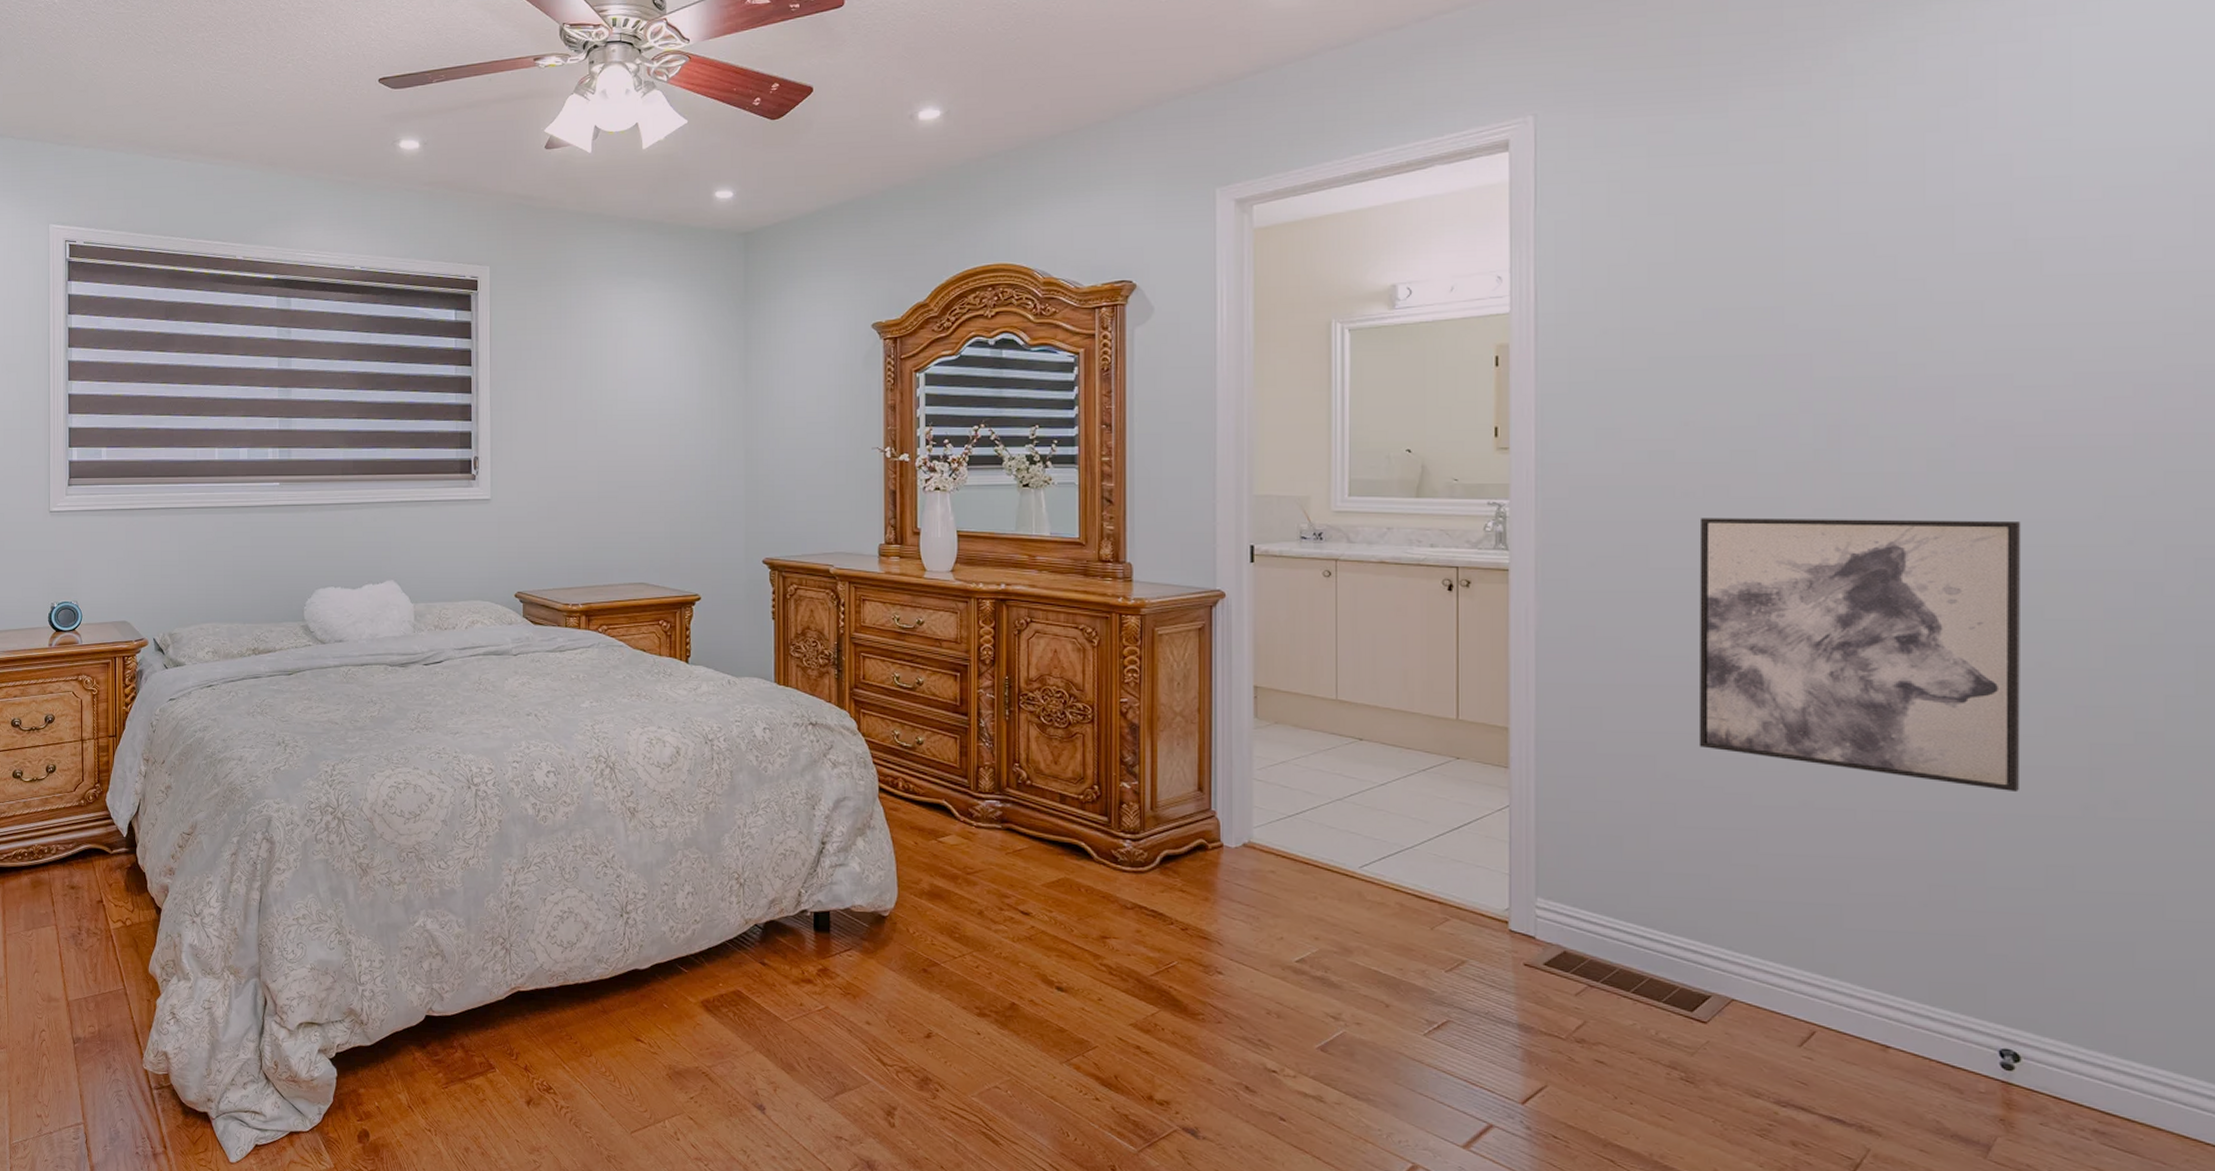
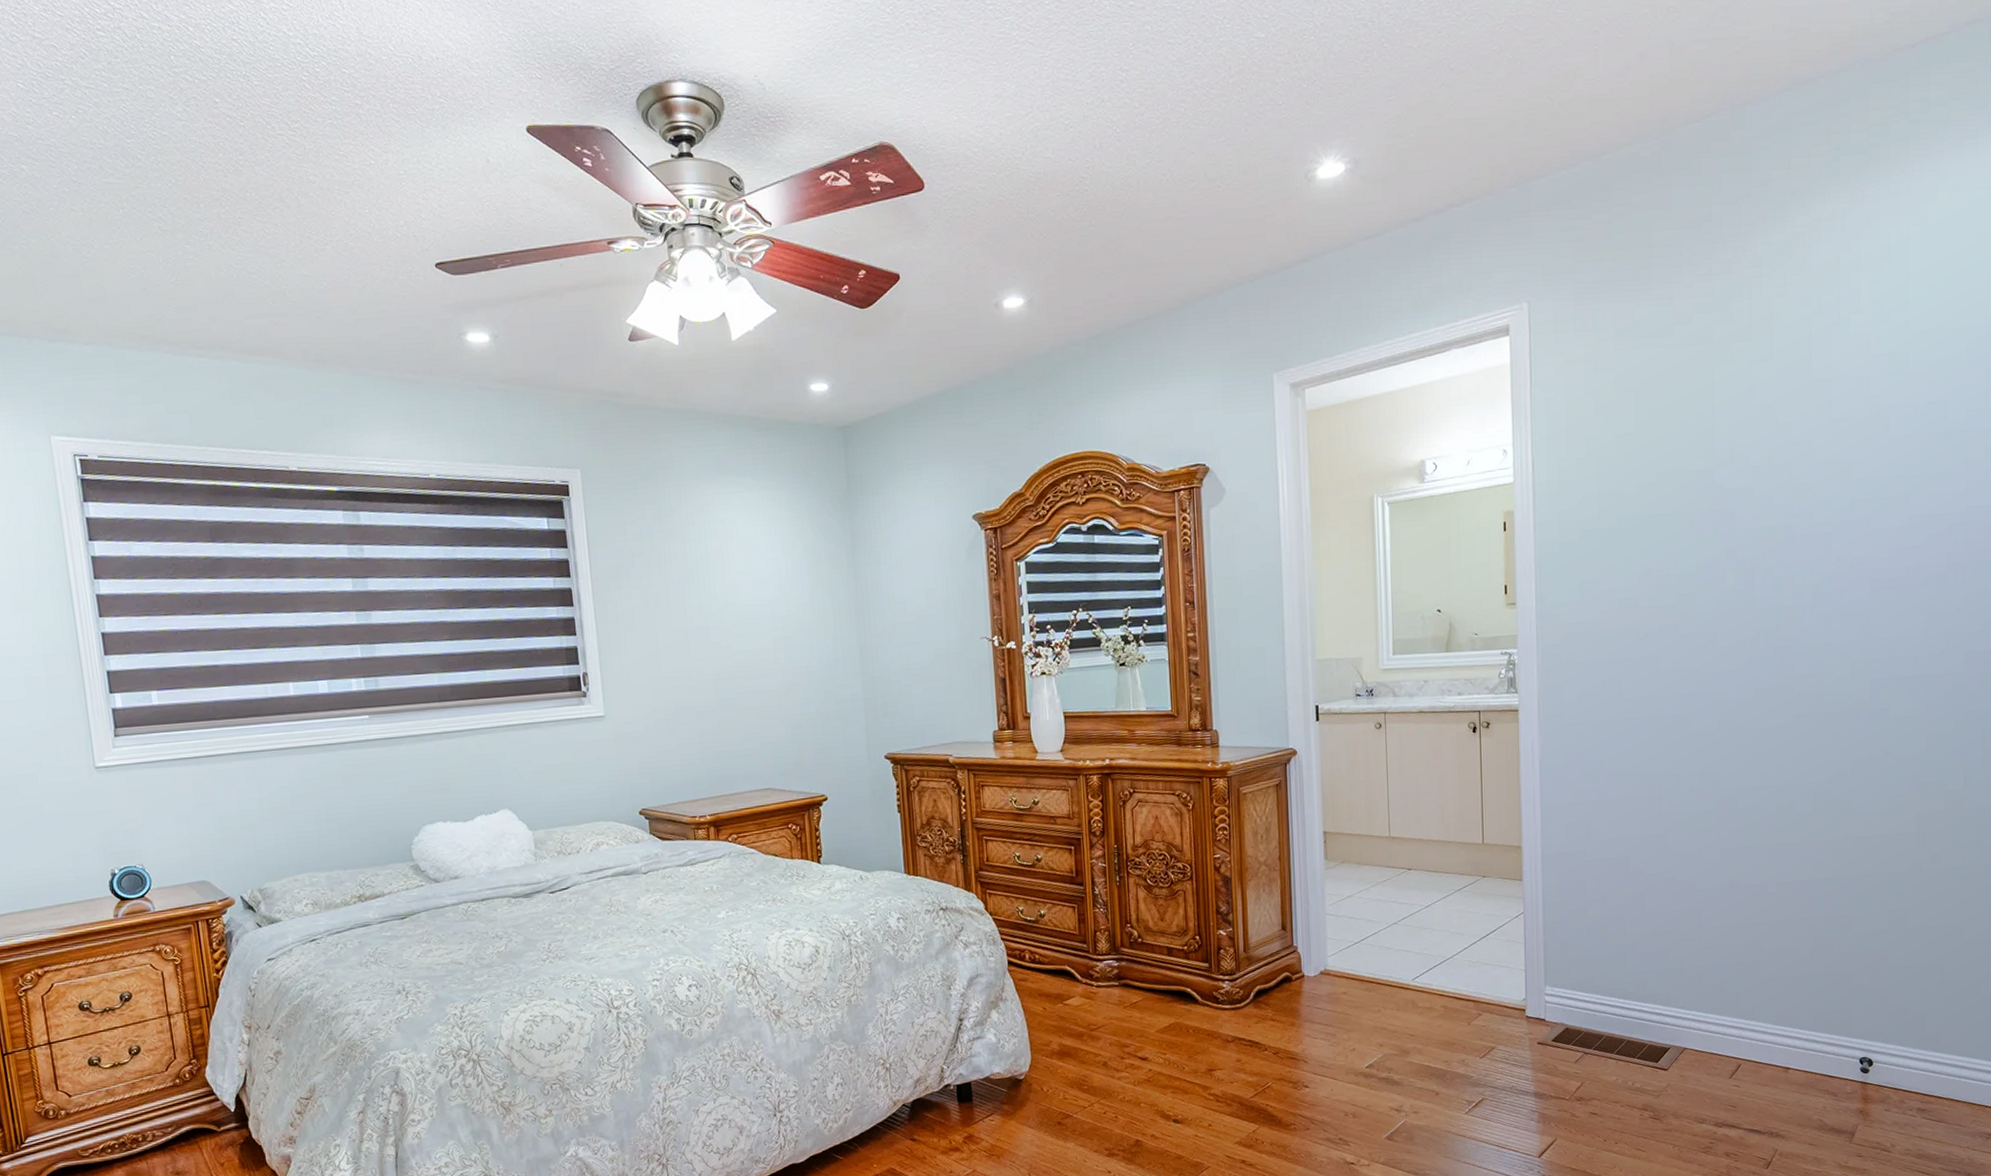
wall art: present [1698,517,2022,793] -> none [1657,640,1875,858]

